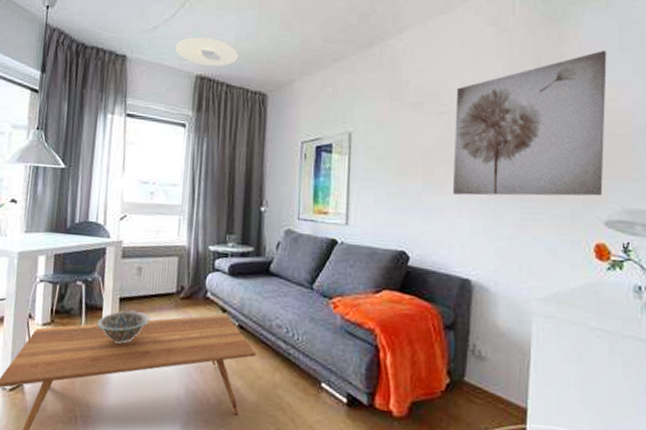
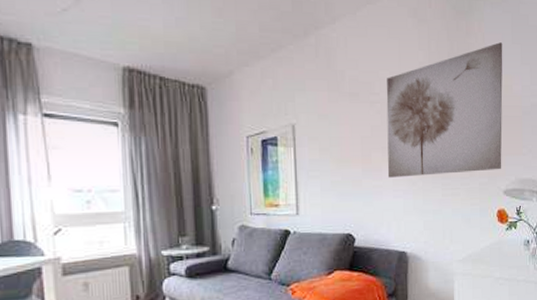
ceiling light: present [175,37,239,66] -> none [92,23,170,57]

